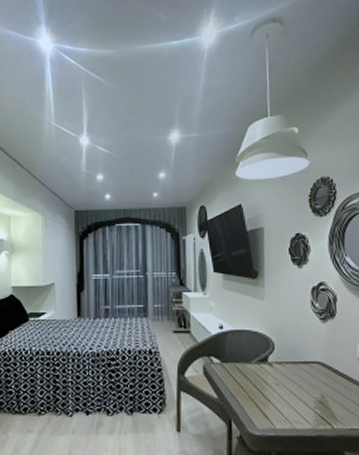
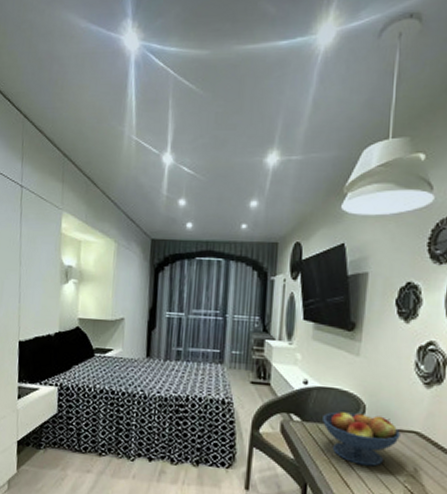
fruit bowl: none [239,349,306,397] -> present [323,411,400,467]

